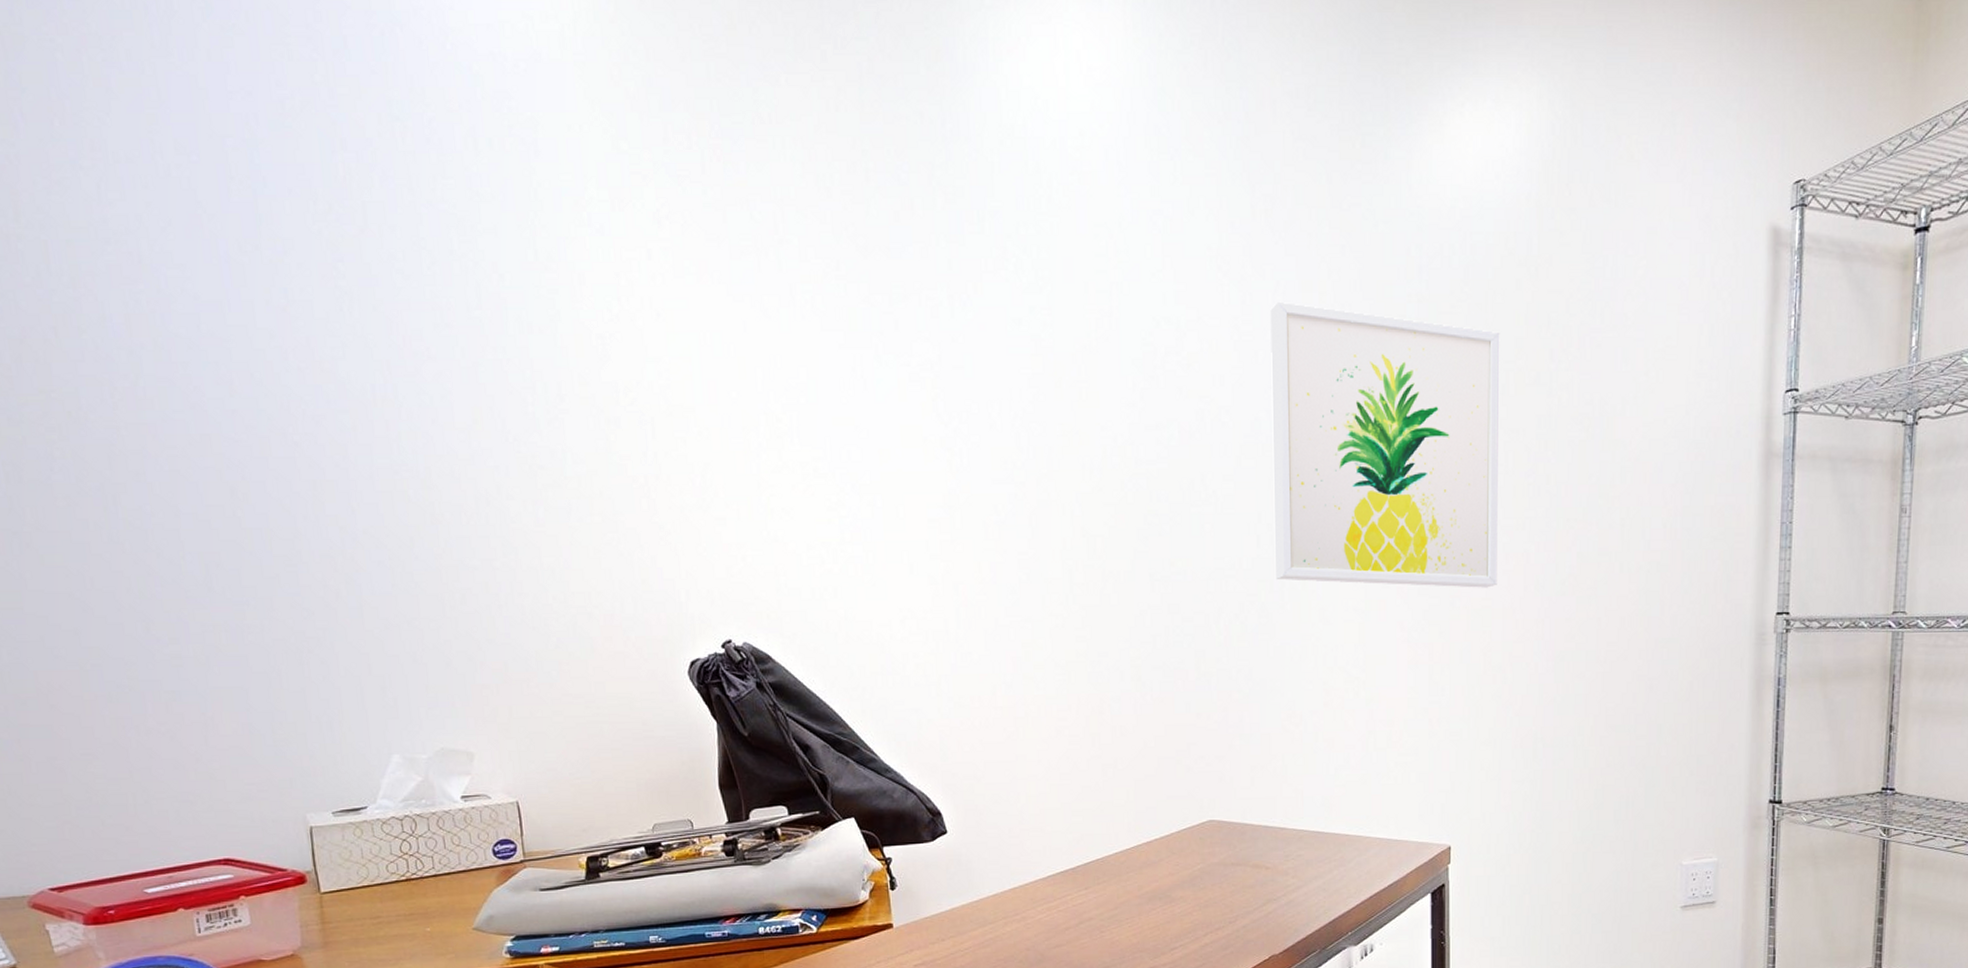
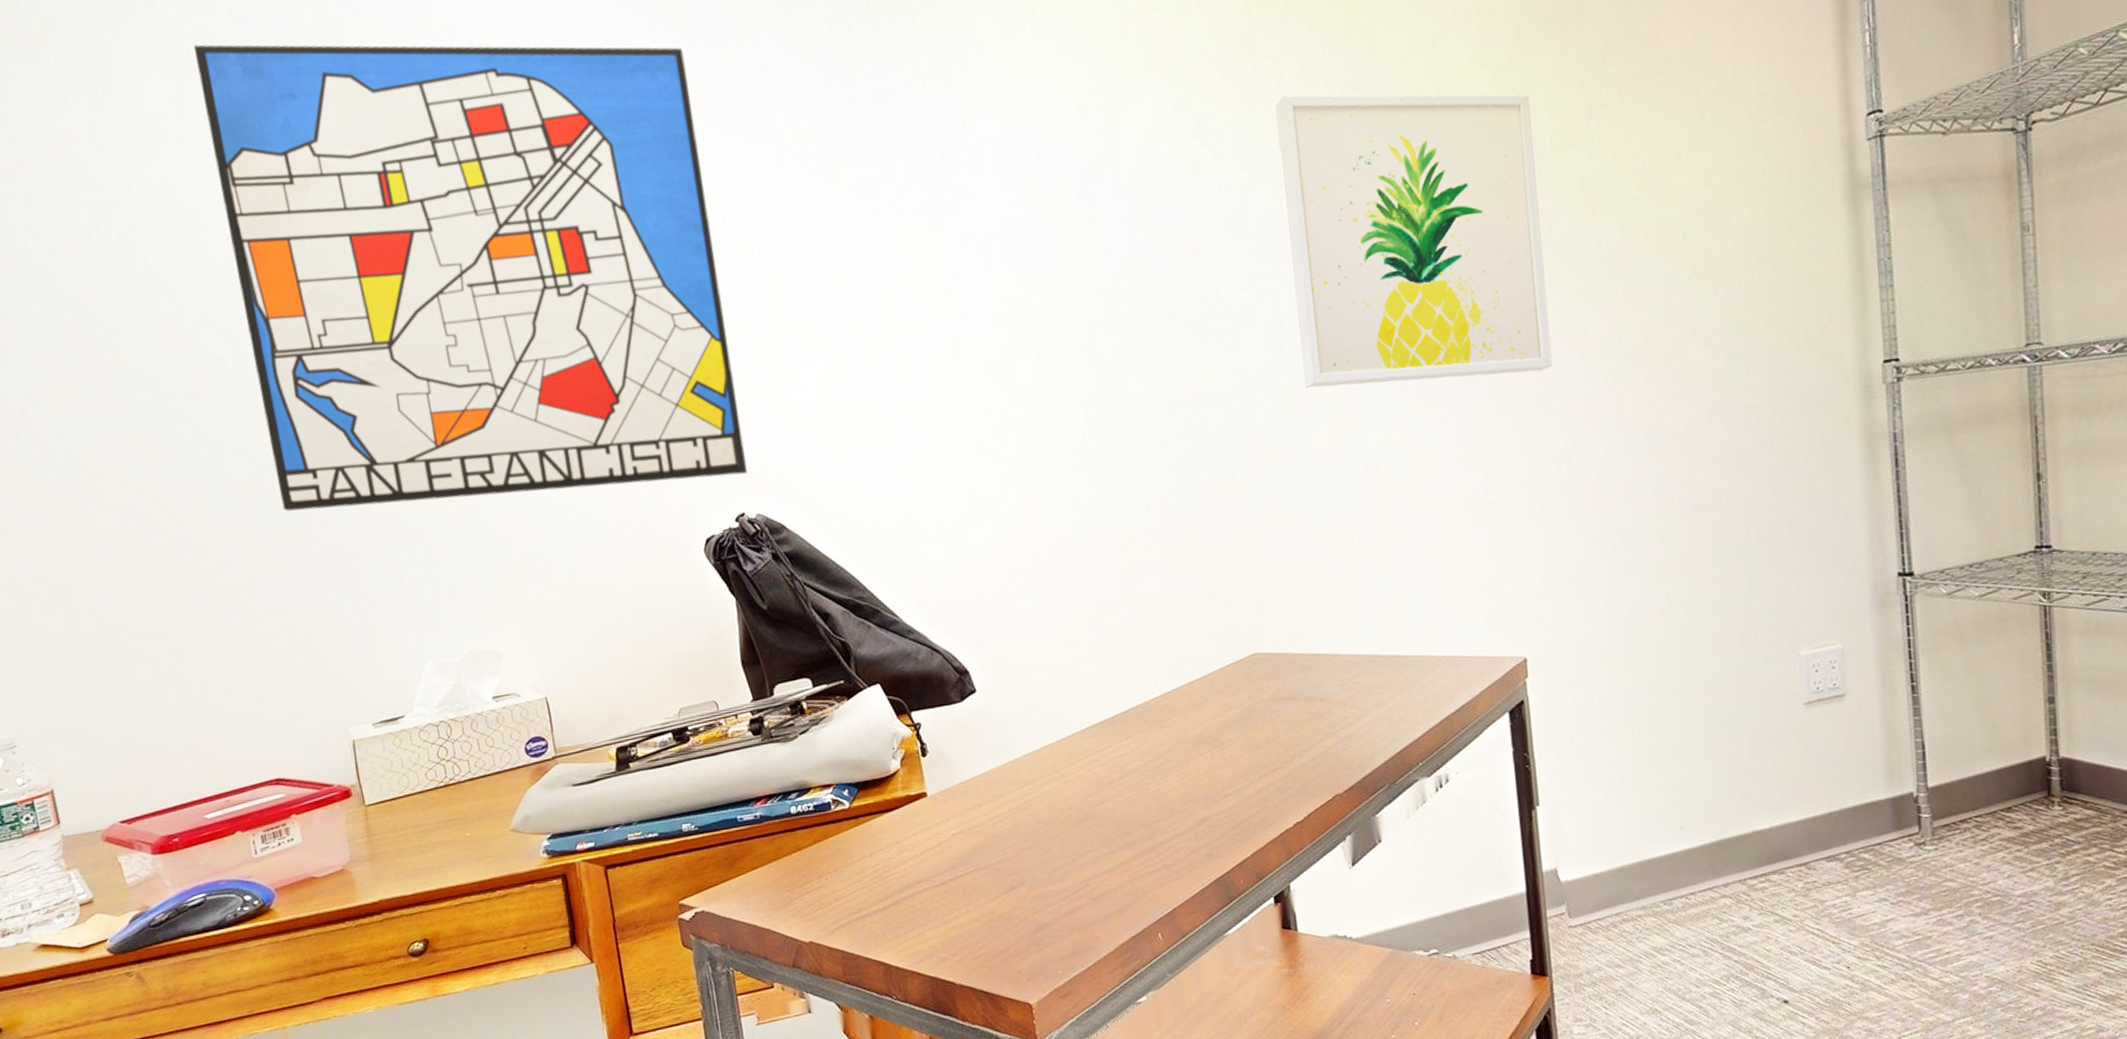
wall art: none [165,87,737,602] -> present [193,44,747,512]

